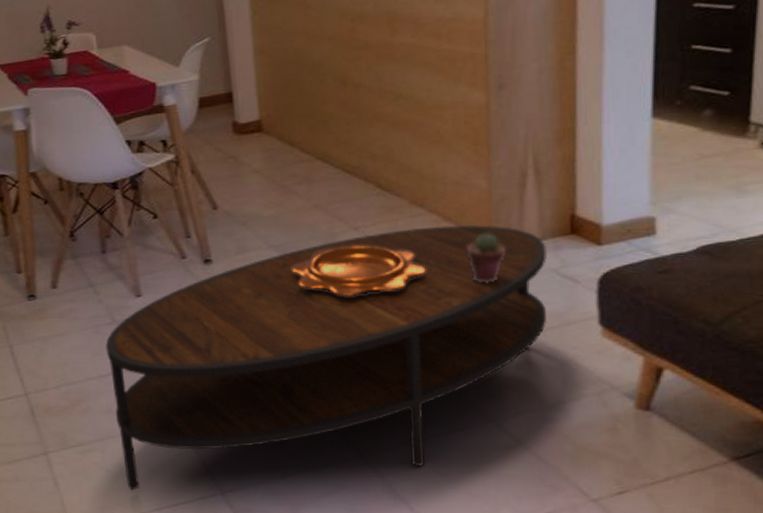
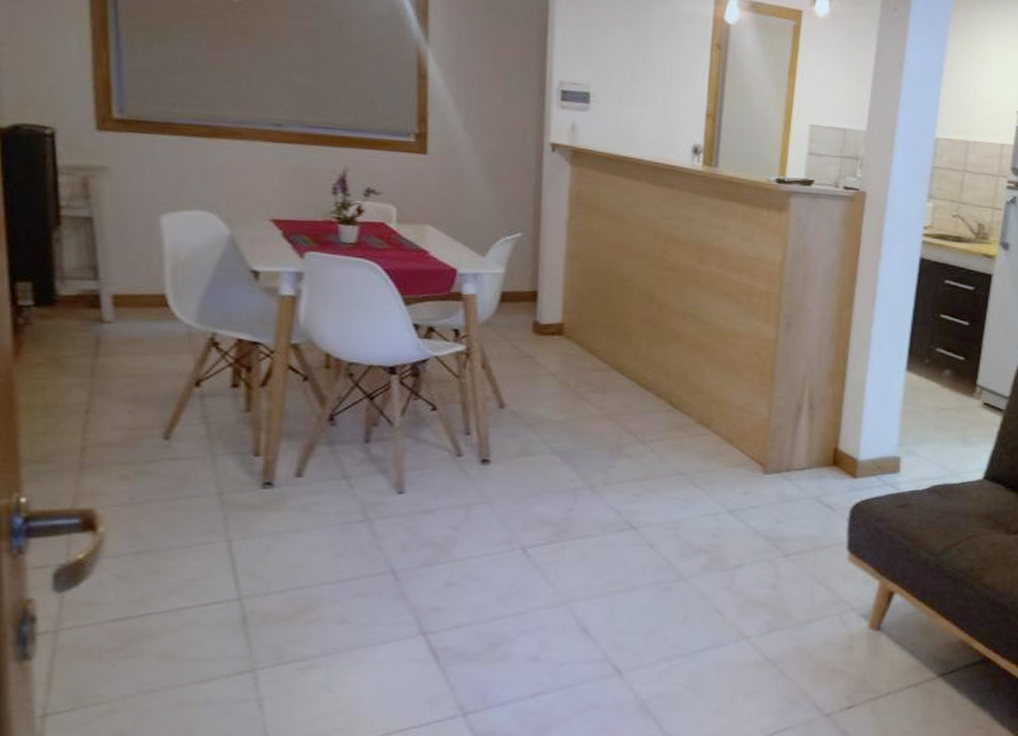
coffee table: present [105,224,547,491] -> none [350,447,811,714]
decorative bowl: present [291,245,426,296] -> none [572,458,704,508]
potted succulent: present [466,233,506,284] -> none [742,458,776,505]

